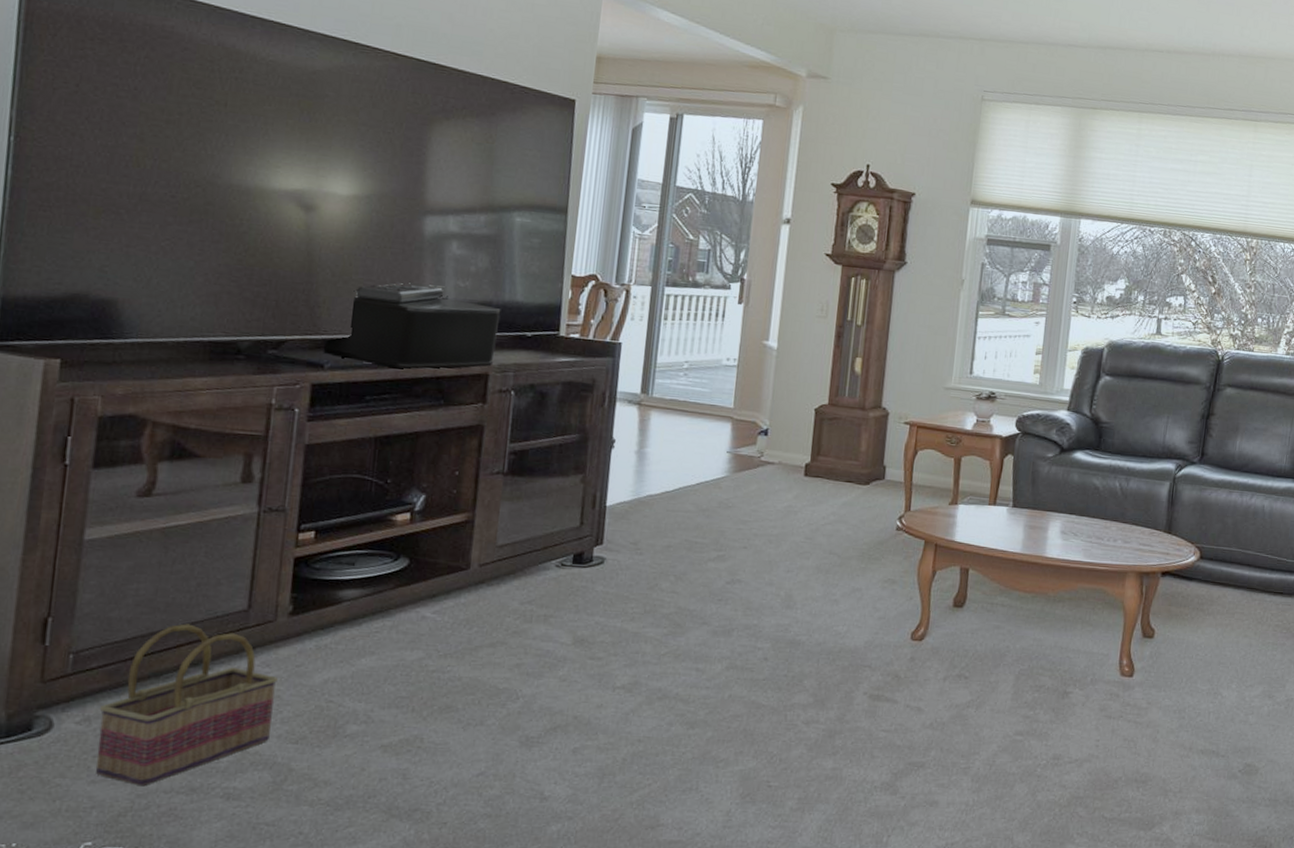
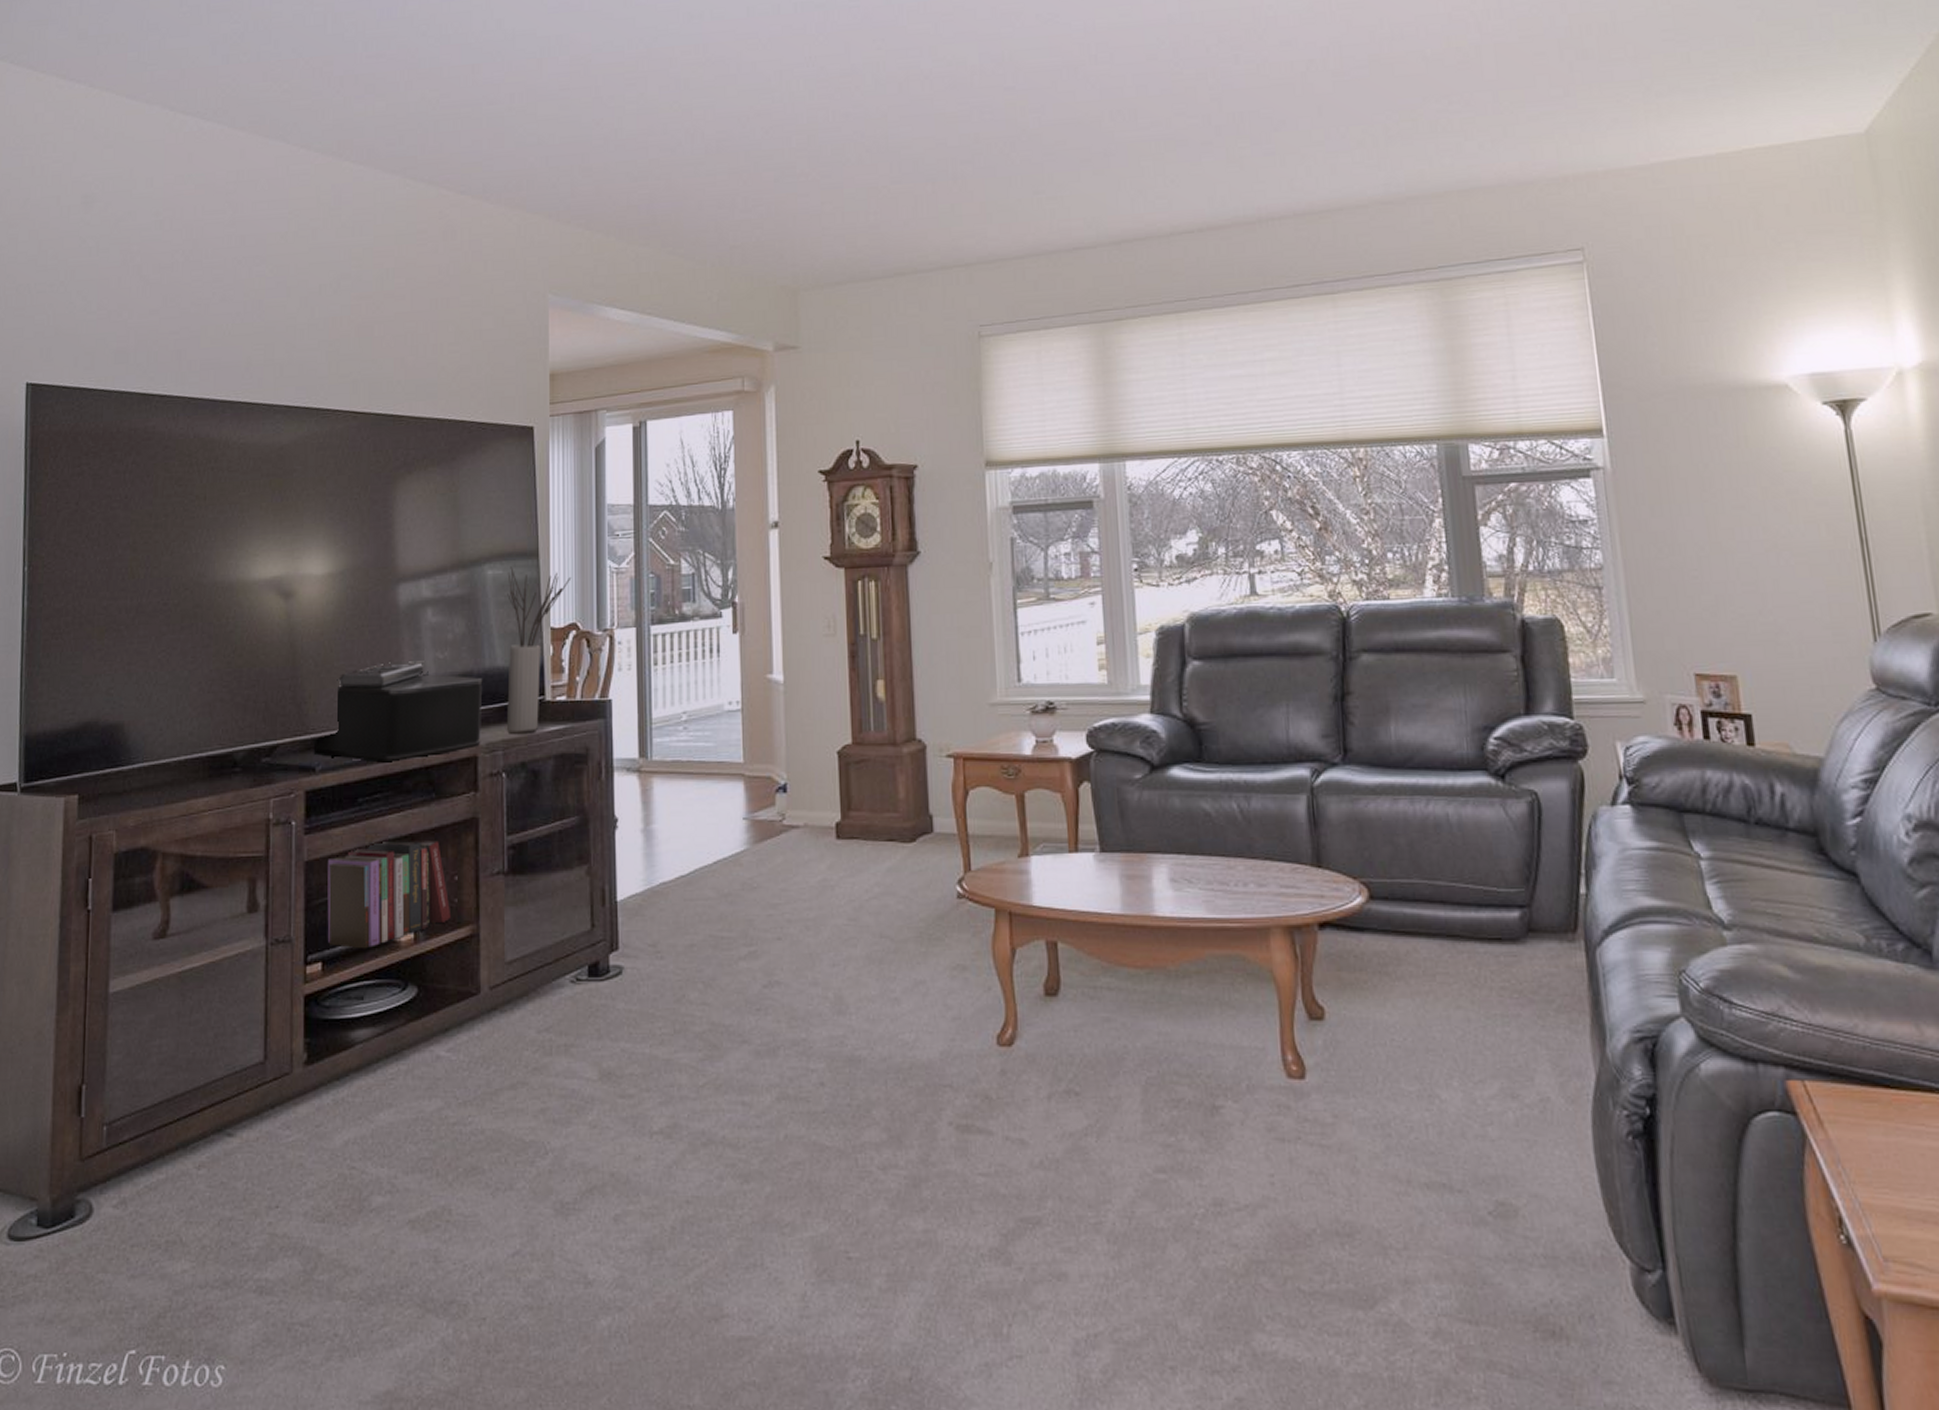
basket: present [96,624,278,787] -> none [133,1082,299,1281]
books: none [323,434,449,524] -> present [327,838,452,949]
vase: none [520,218,597,362] -> present [507,567,572,735]

